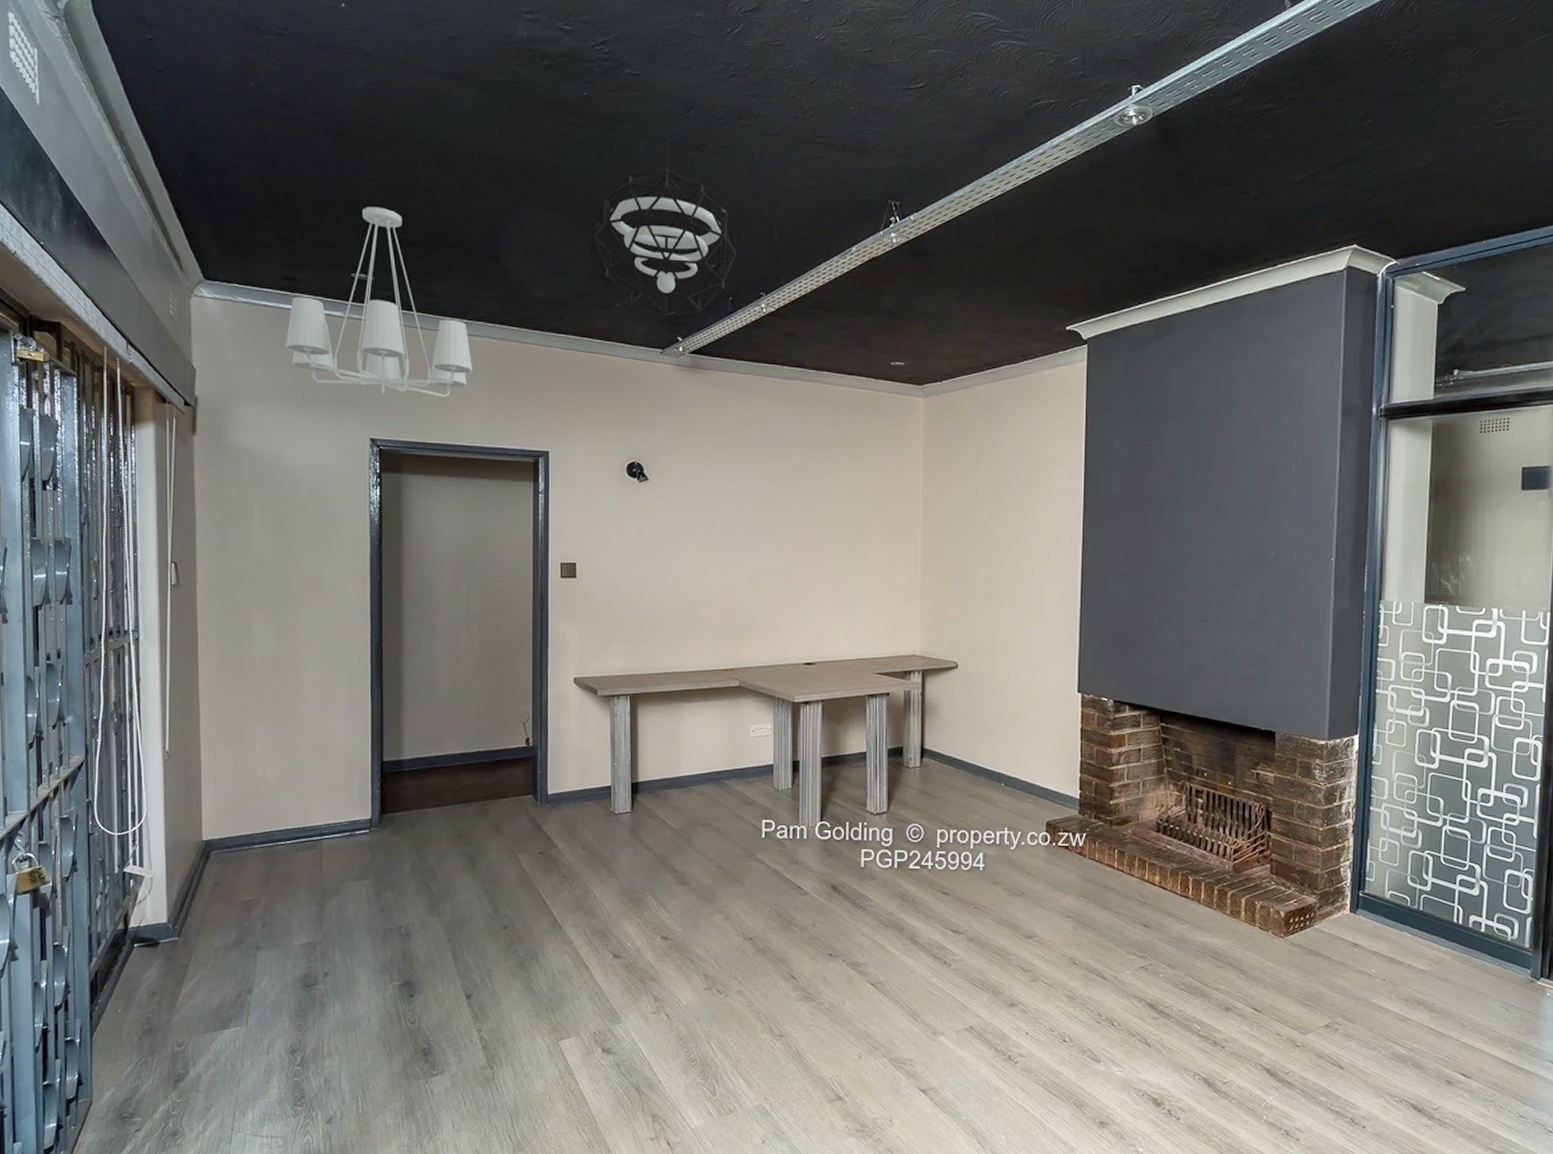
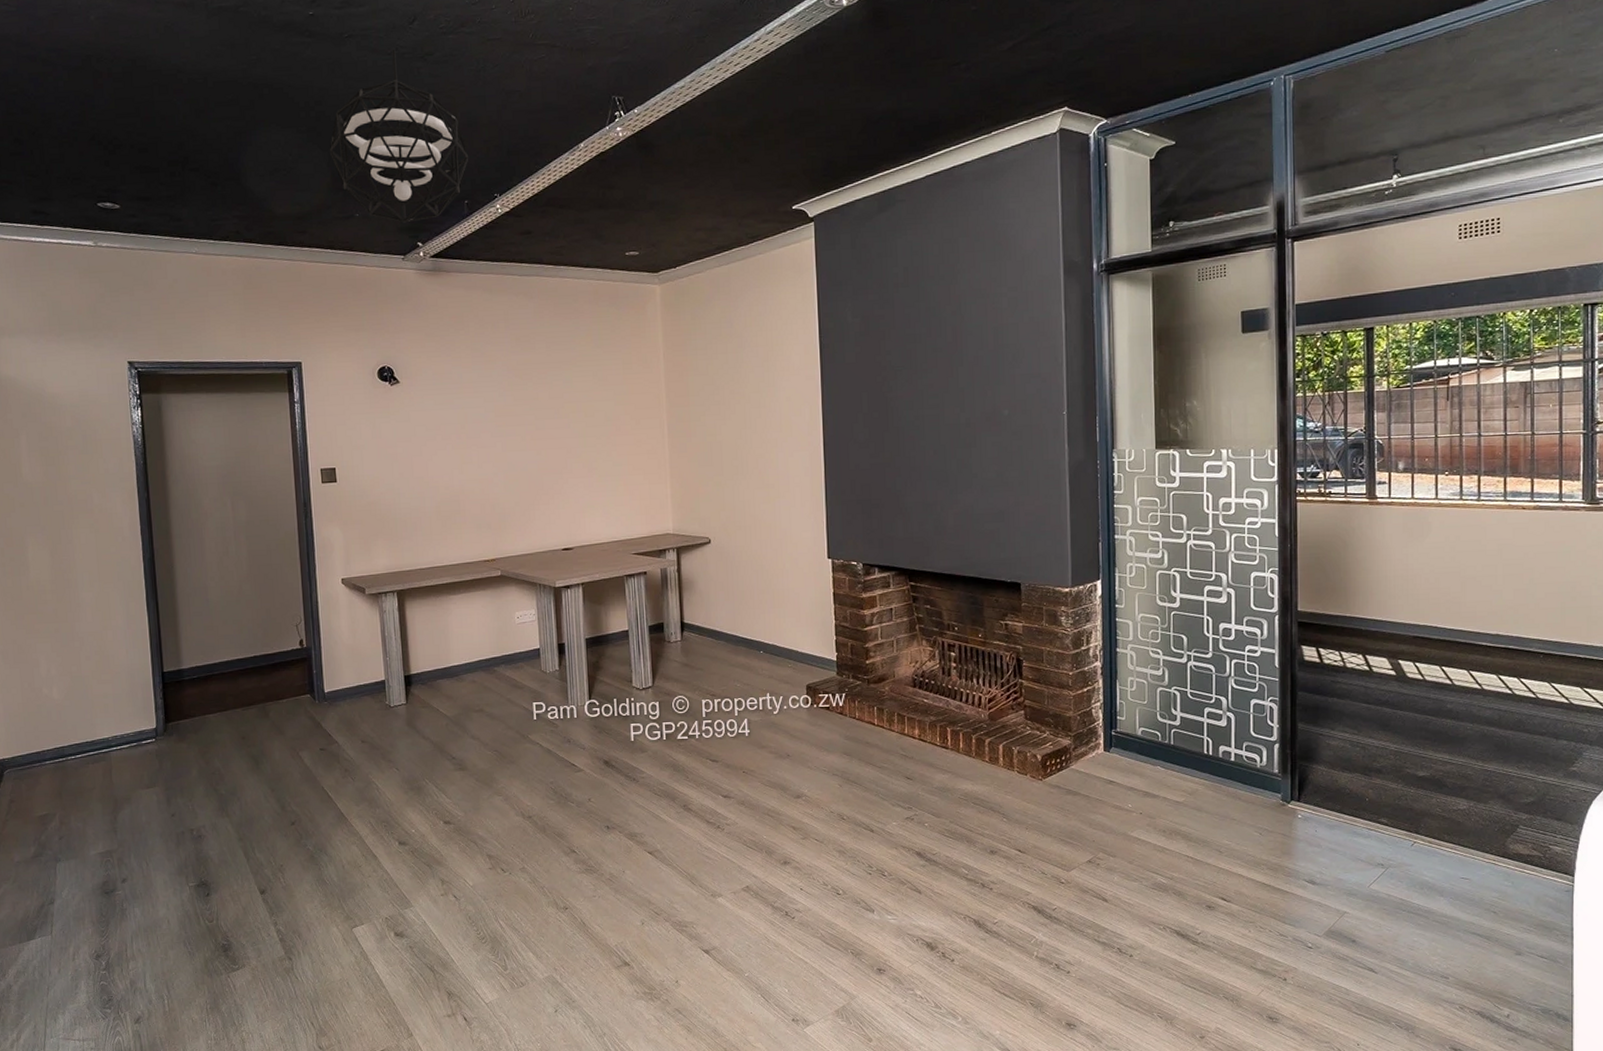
chandelier: present [285,207,473,397] -> none [38,136,223,318]

